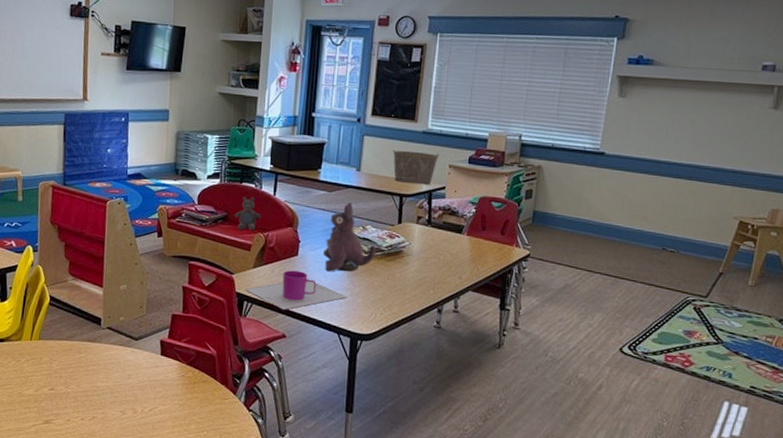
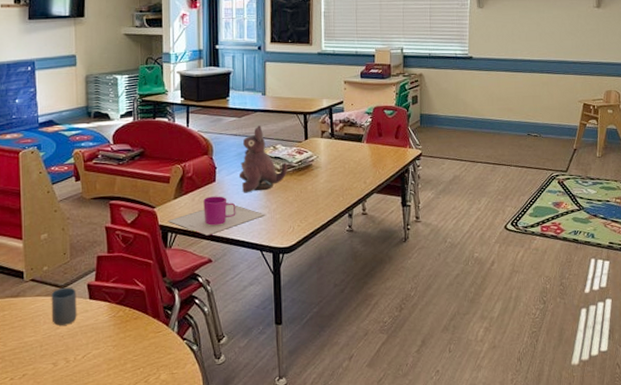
cup: none [123,339,149,377] -> present [51,287,77,326]
stuffed animal: present [234,196,262,231] -> none [150,131,177,164]
basket: present [392,150,440,185] -> none [293,72,335,102]

